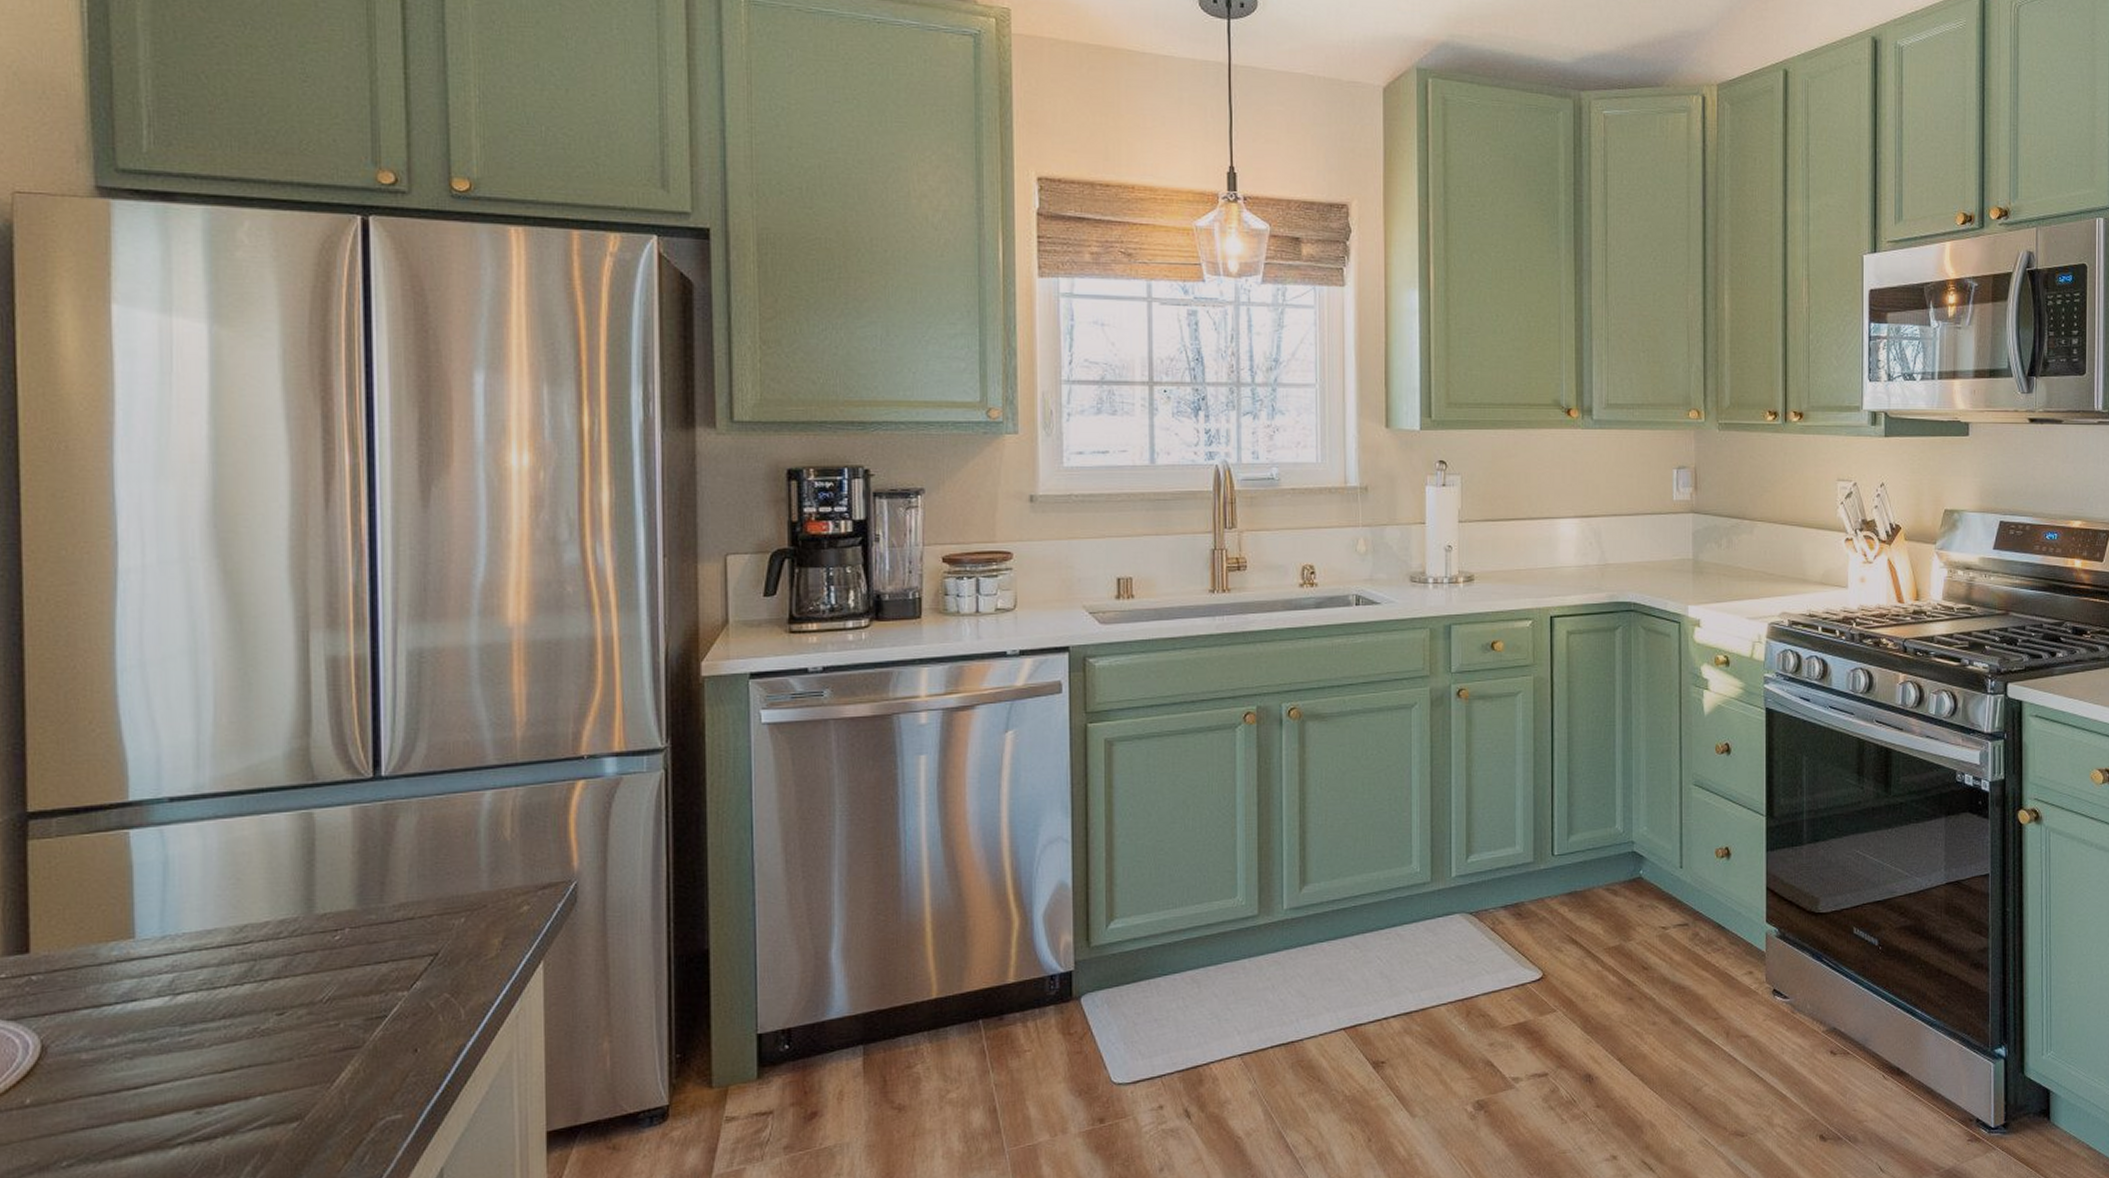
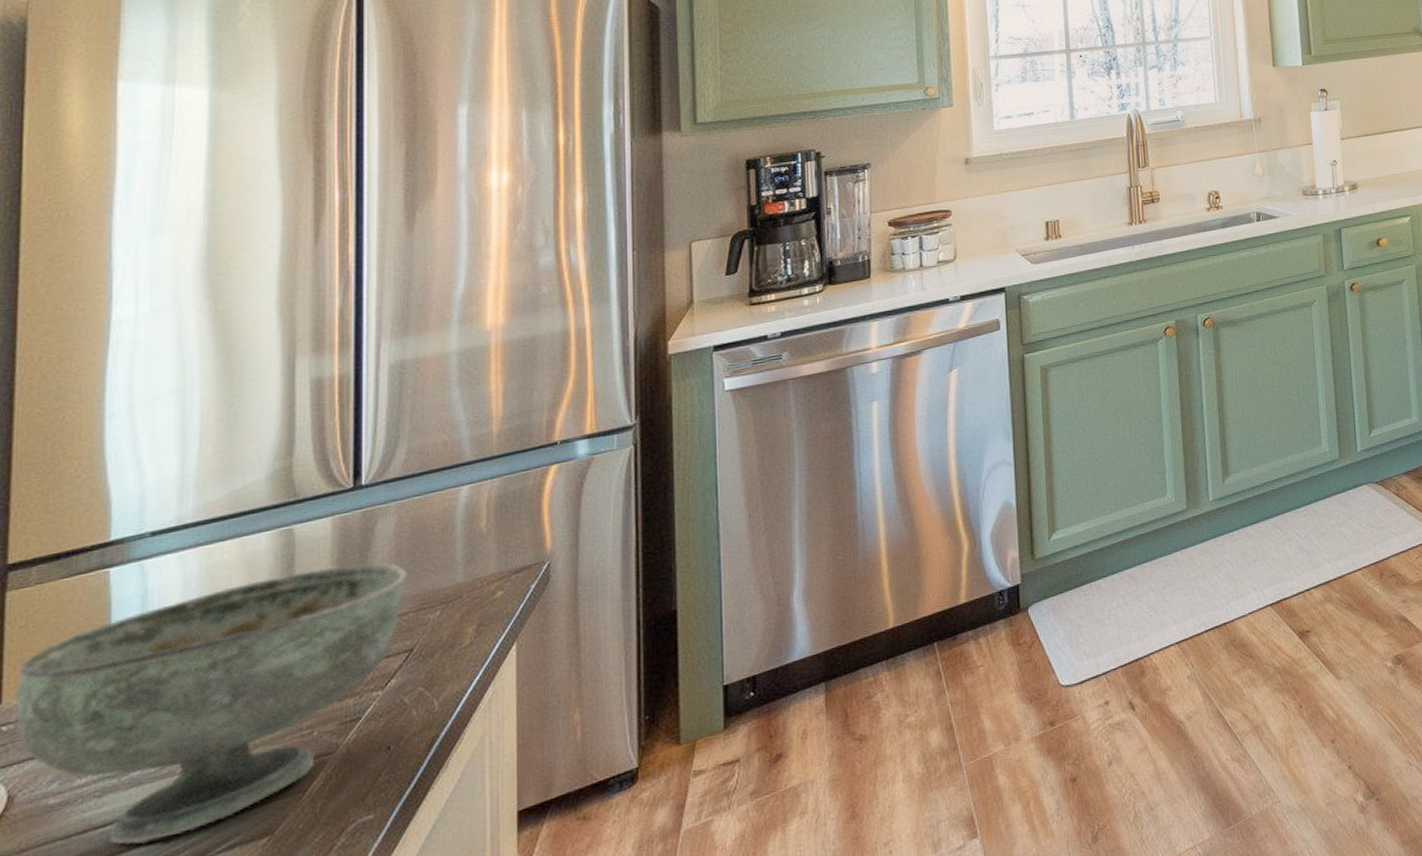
bowl: none [42,857,430,1111] -> present [14,563,407,845]

